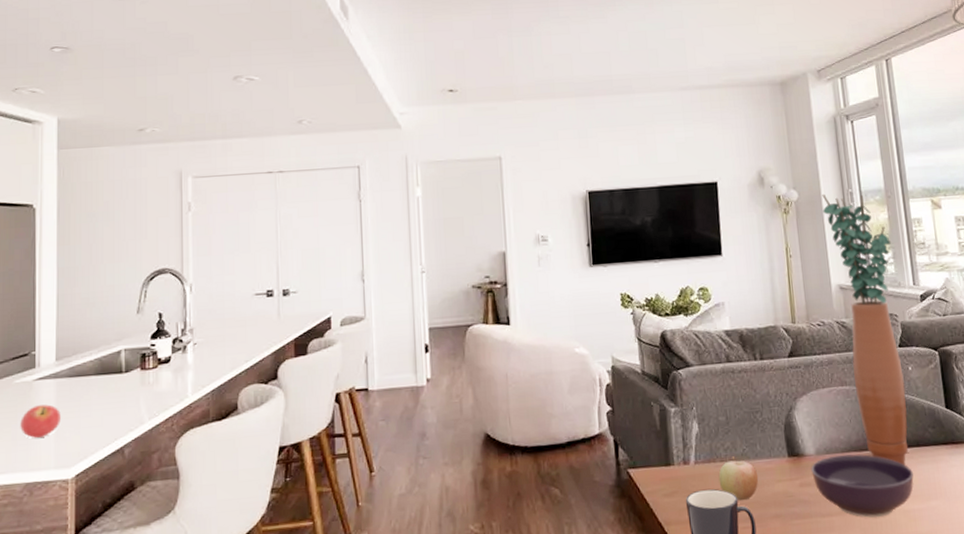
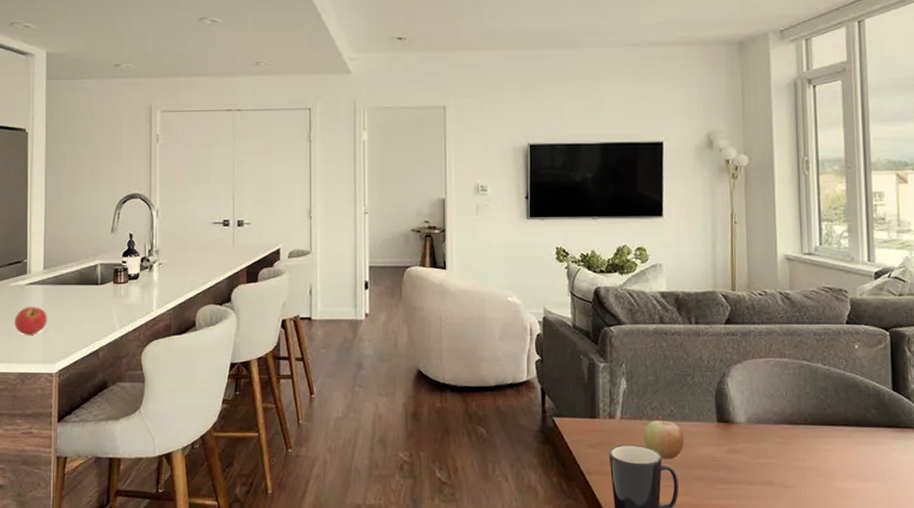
bowl: present [811,454,914,518] -> none [740,427,850,491]
vase: present [822,193,909,466] -> none [774,160,850,444]

